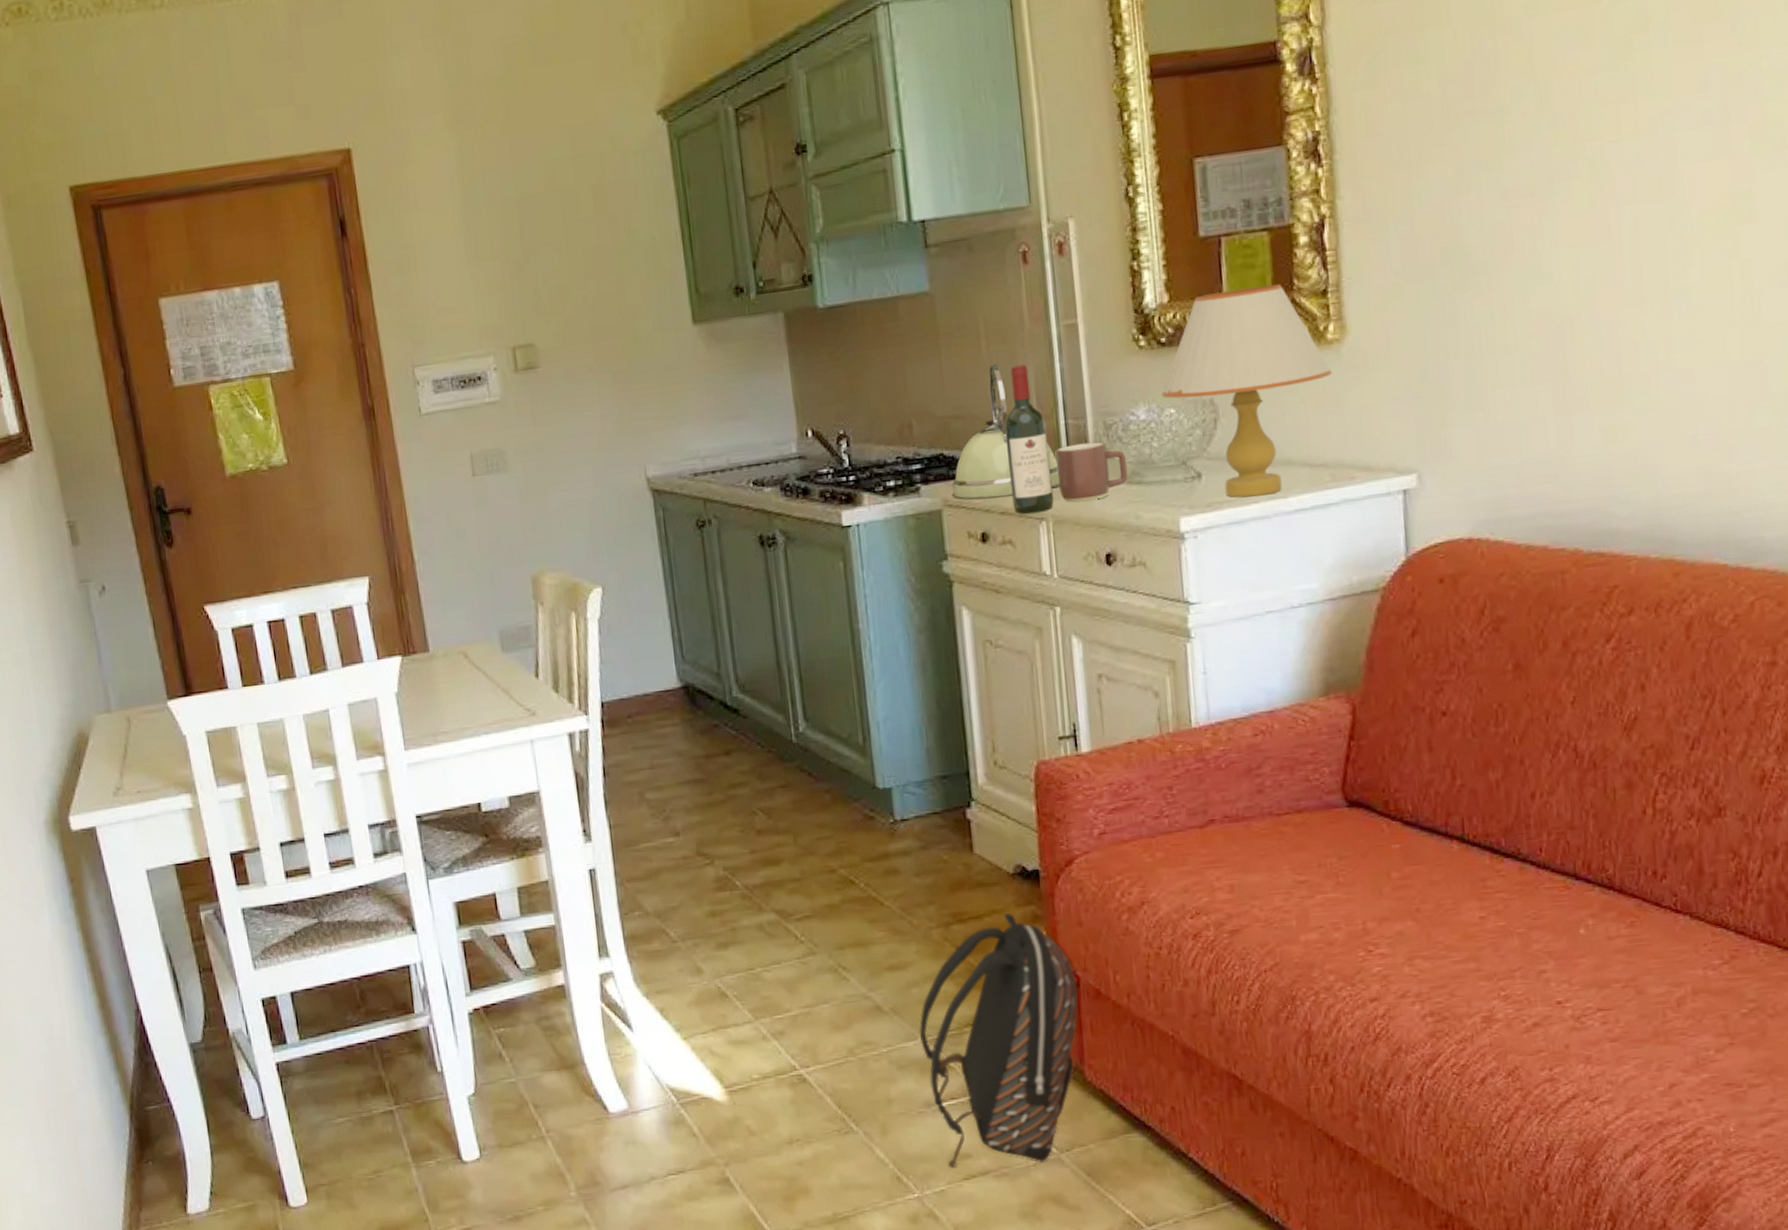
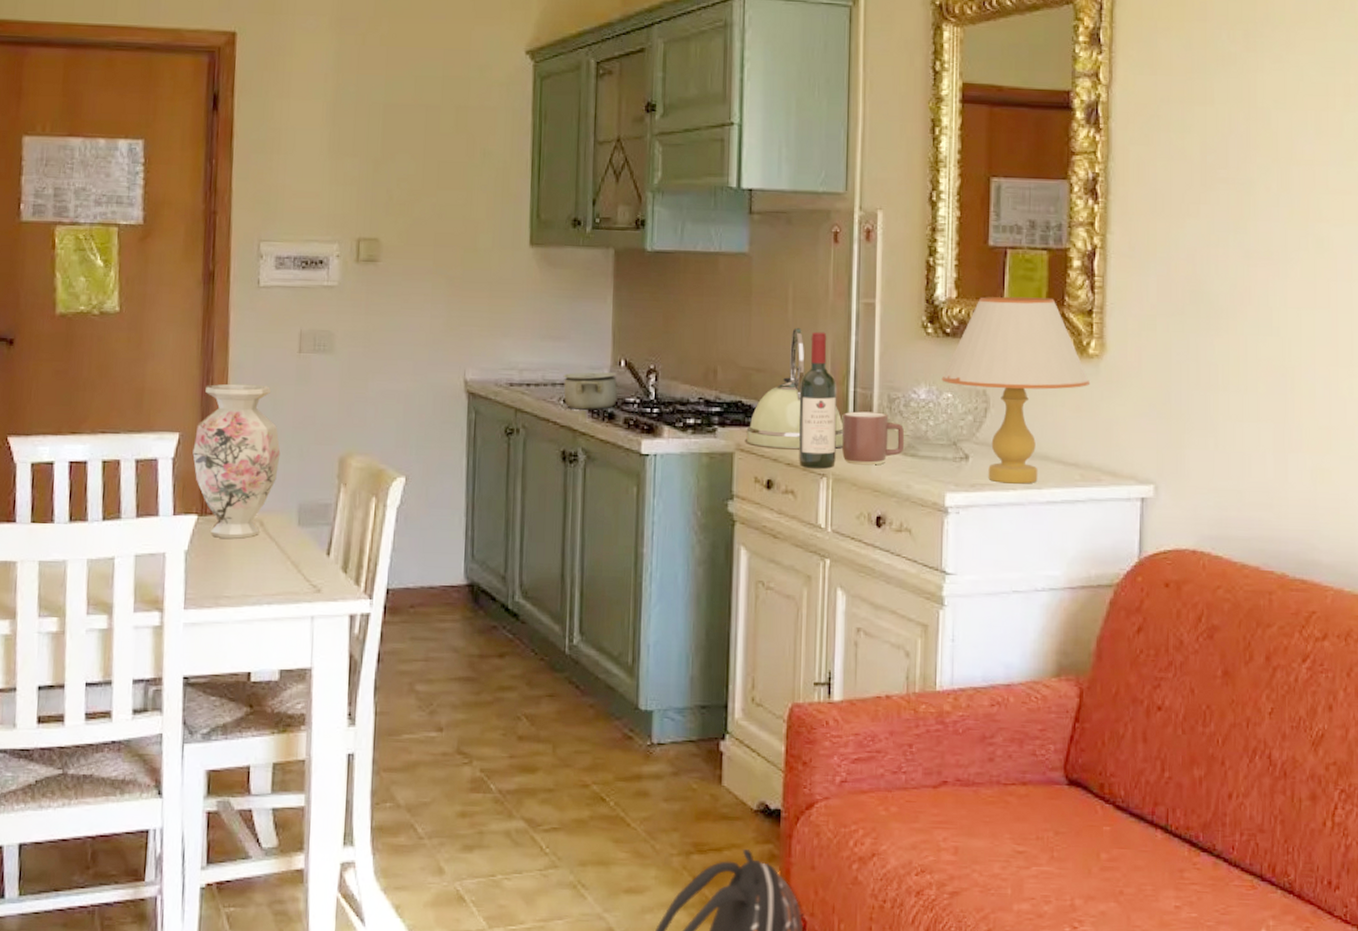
vase: none [384,515,473,676] -> present [192,383,281,539]
cooking pot: none [748,445,809,491] -> present [563,372,617,411]

